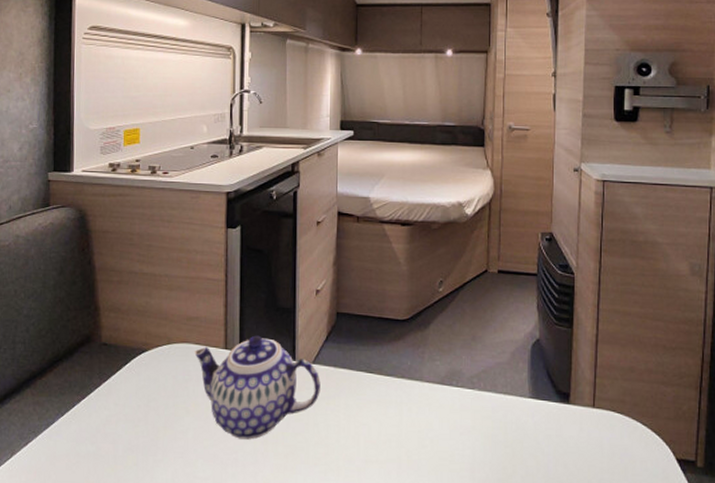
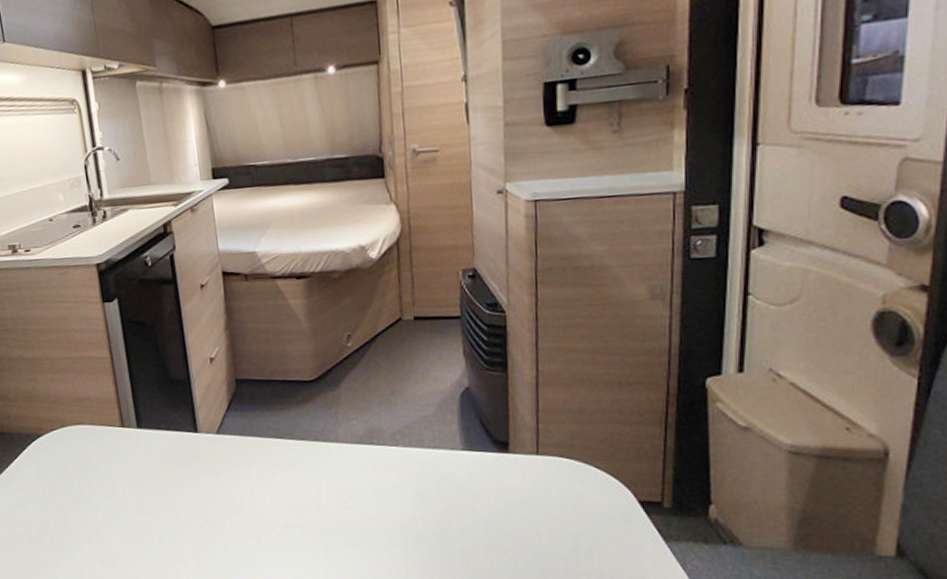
teapot: present [194,335,321,440] -> none [90,410,229,514]

